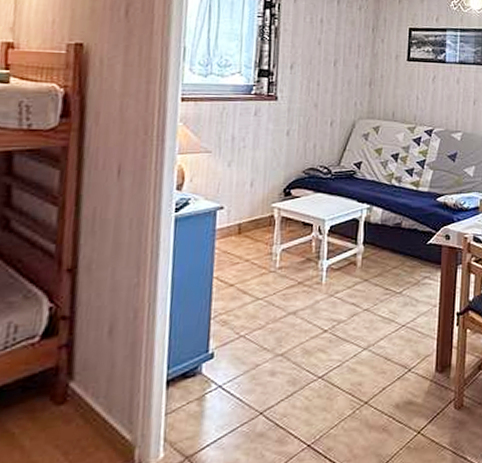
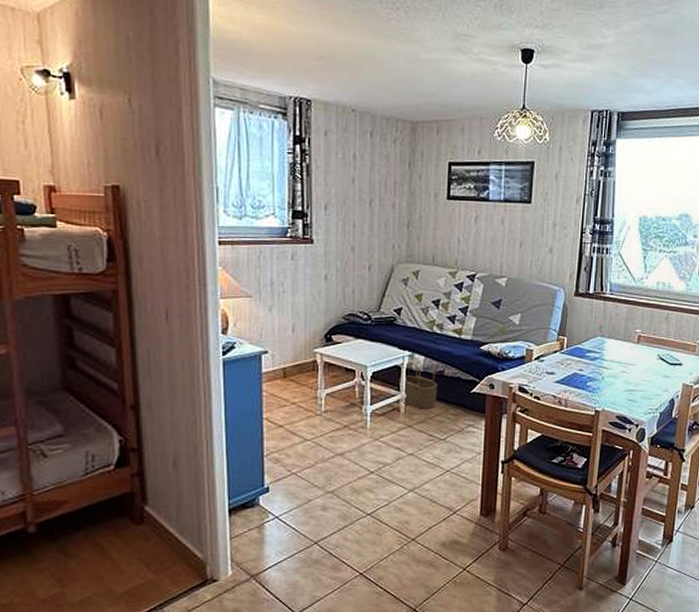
wicker basket: none [356,210,395,262] -> present [398,358,438,409]

